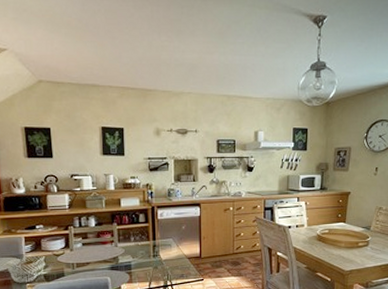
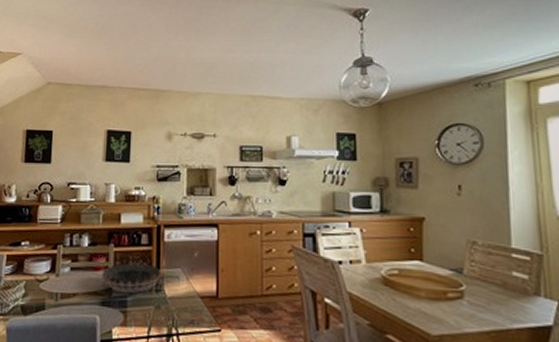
decorative bowl: none [109,236,157,259] -> present [102,262,161,293]

